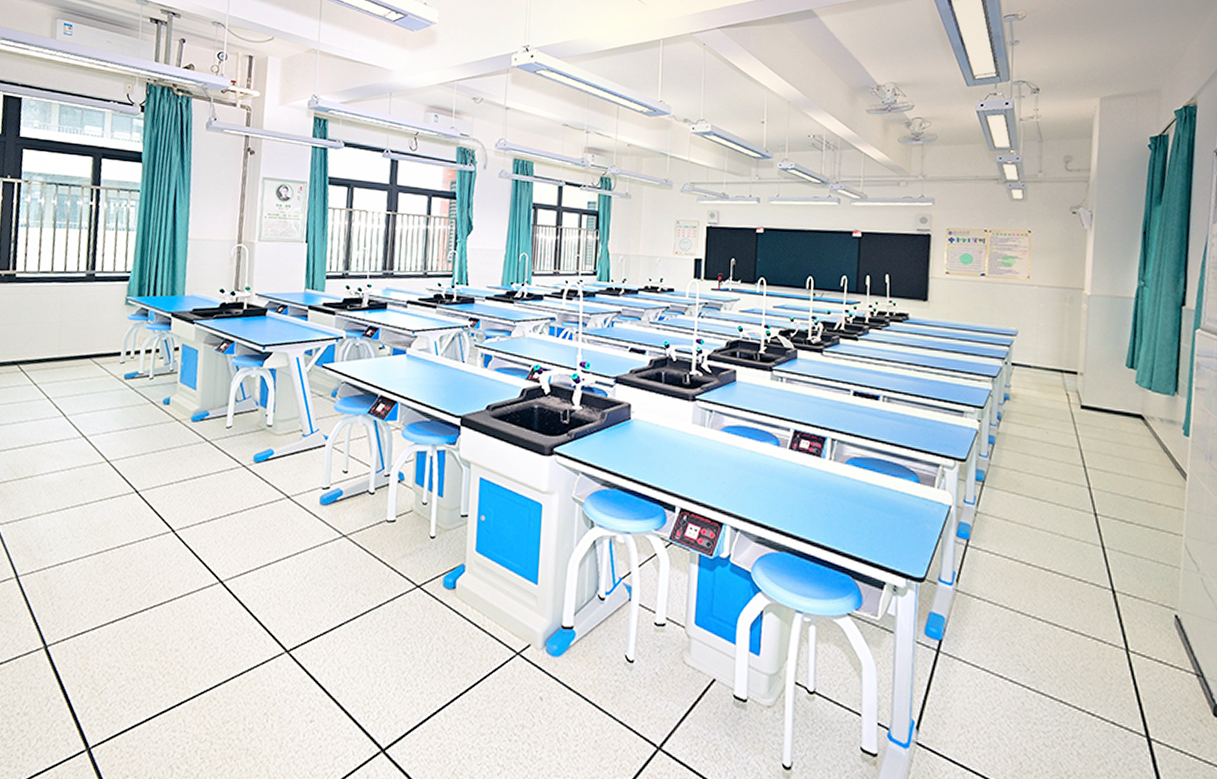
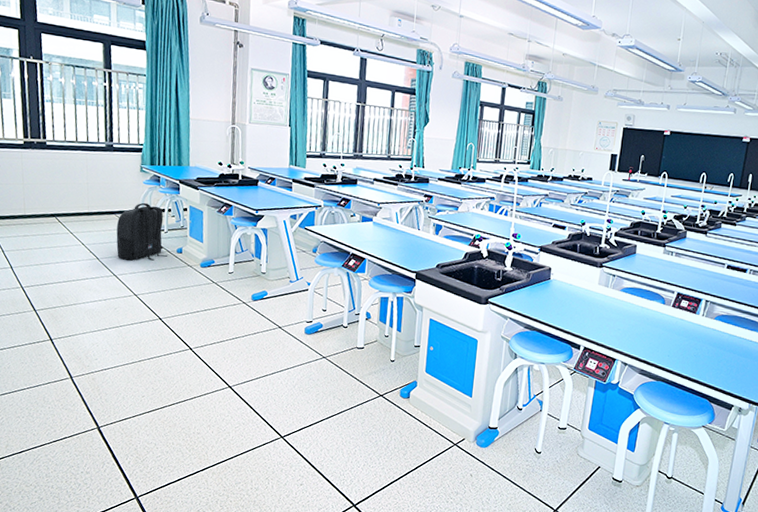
backpack: none [89,342,152,417] -> present [116,202,168,261]

